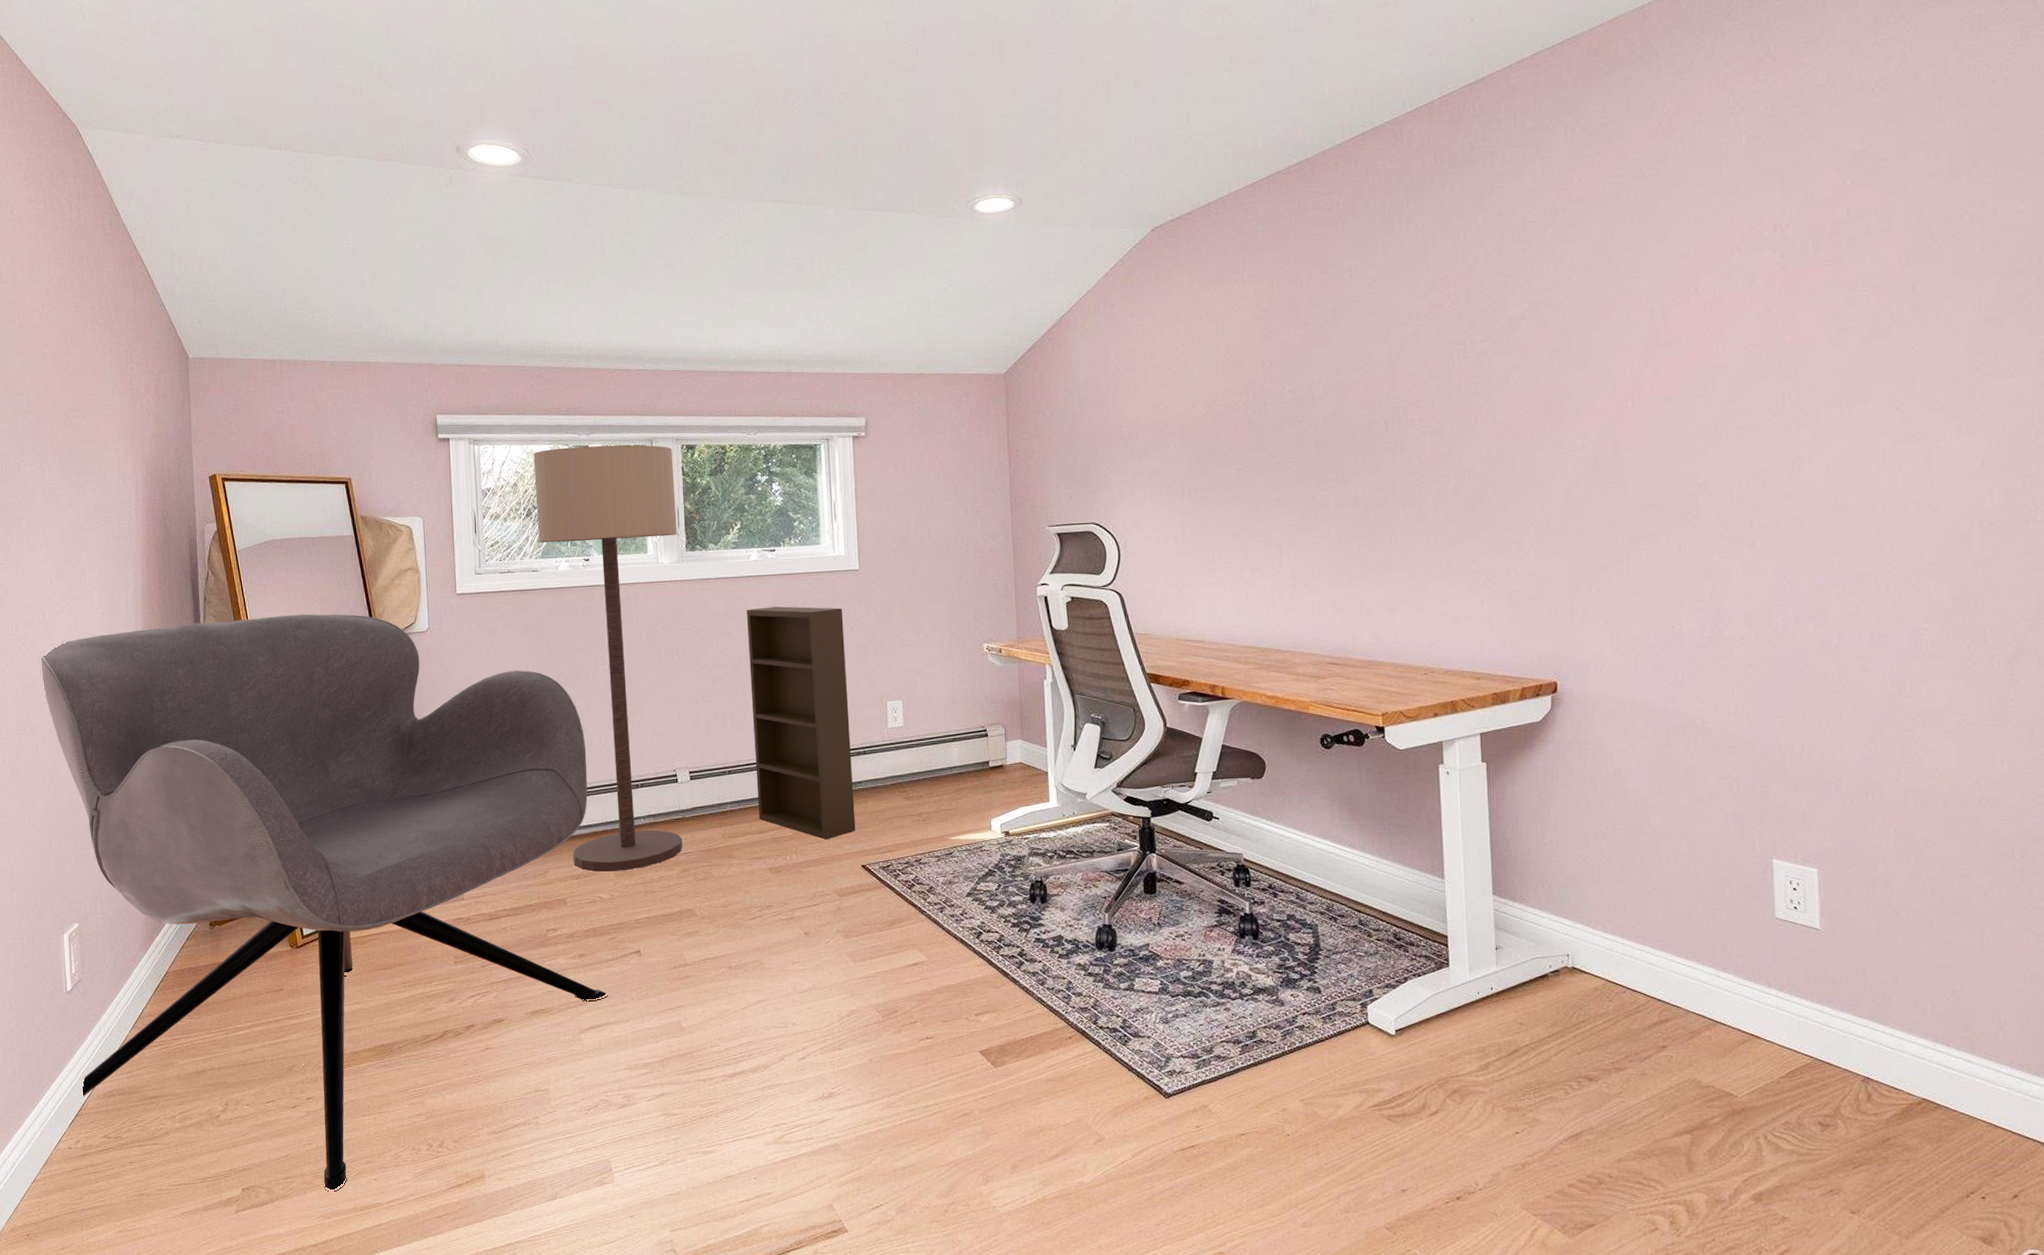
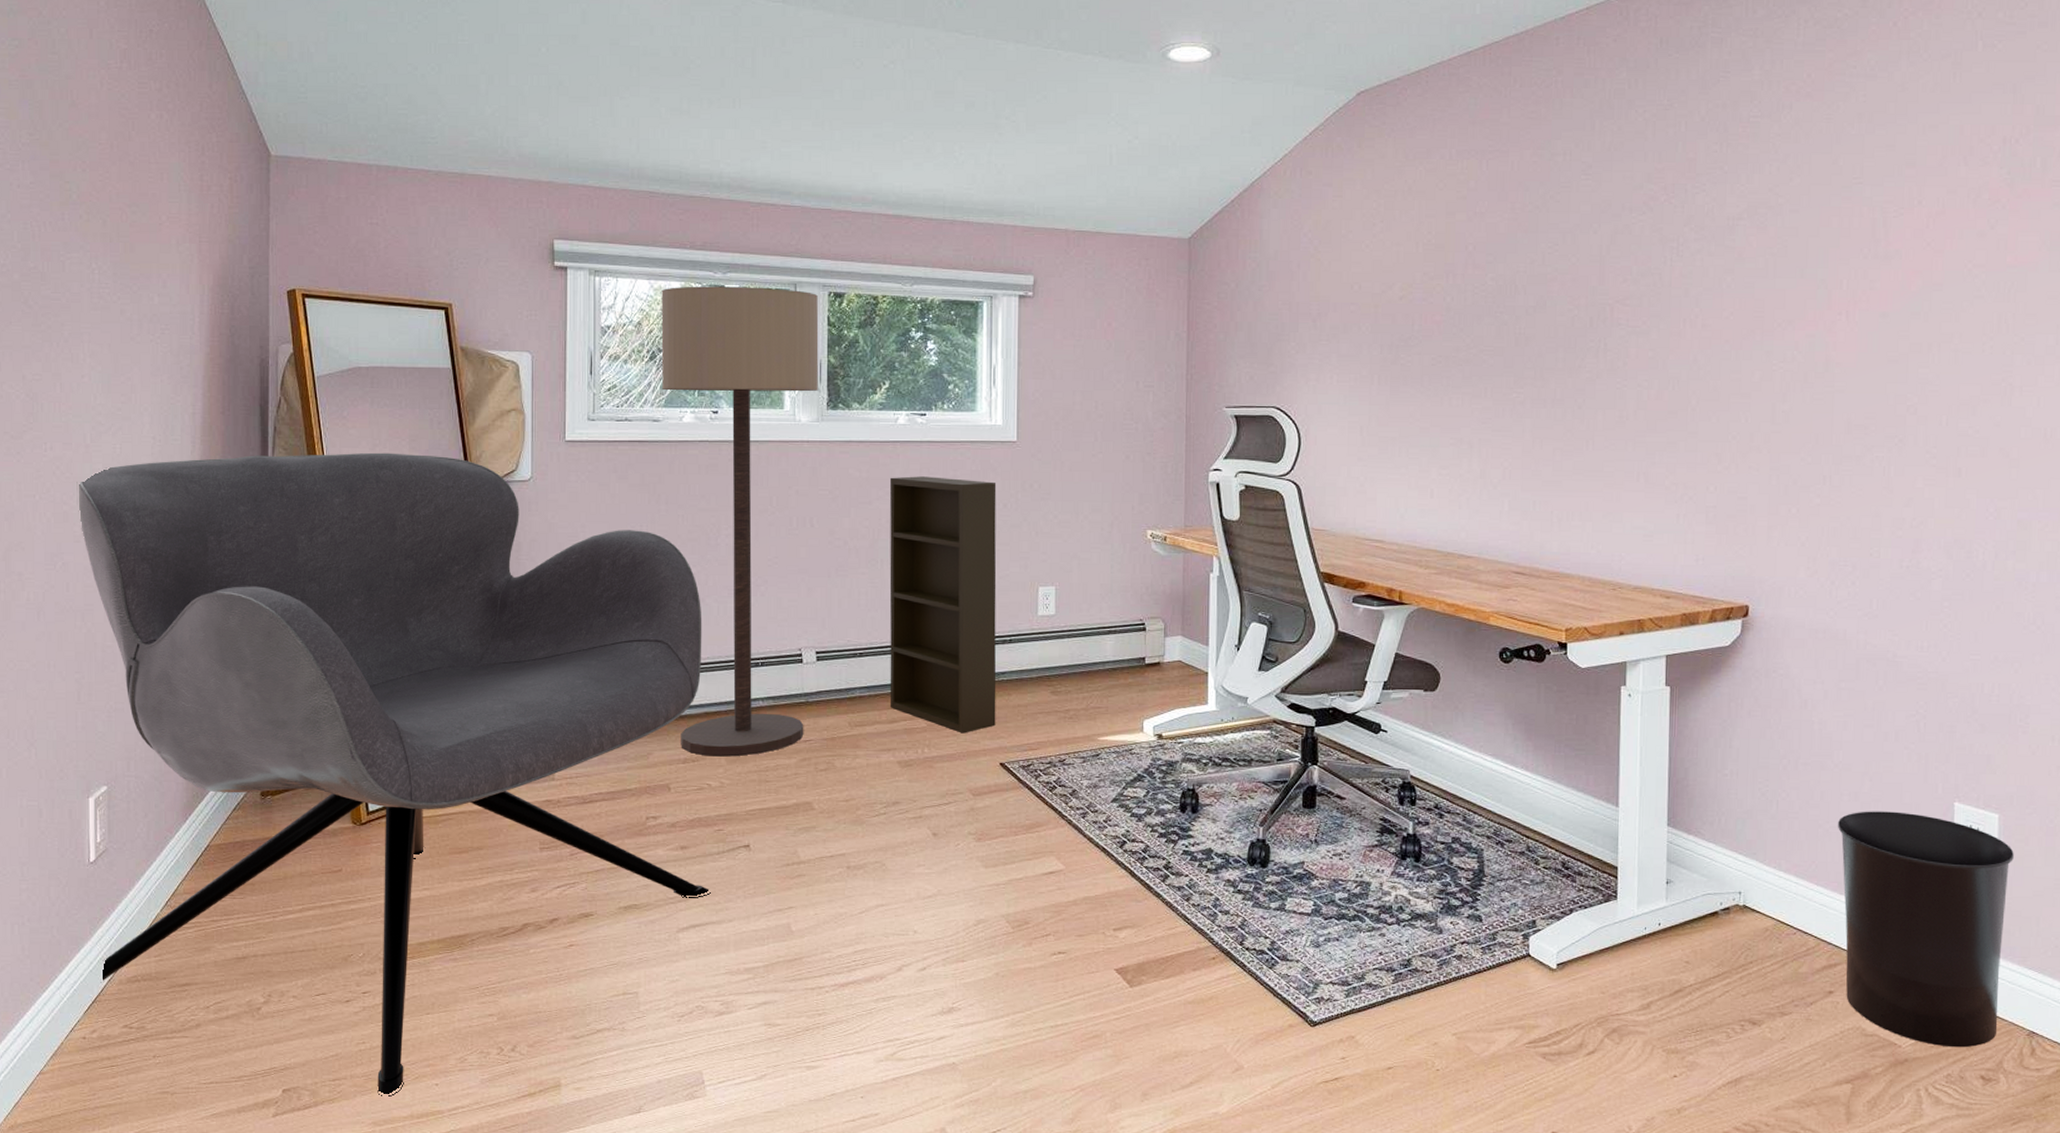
waste bin: none [1658,871,1836,1096] -> present [1837,811,2014,1048]

